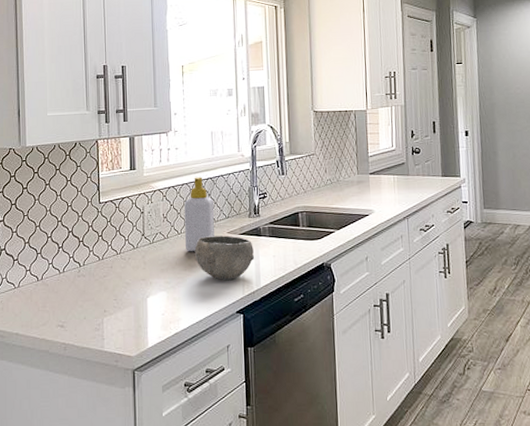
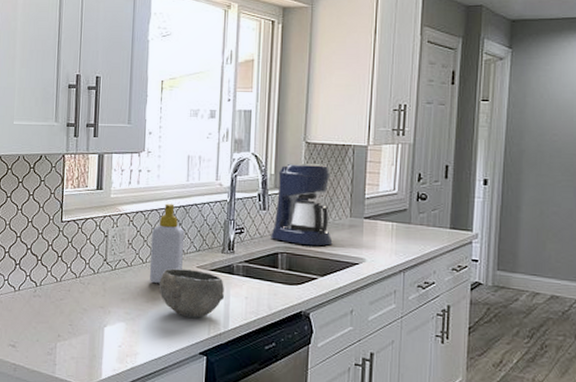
coffee maker: none [291,129,345,203] -> present [271,163,333,246]

